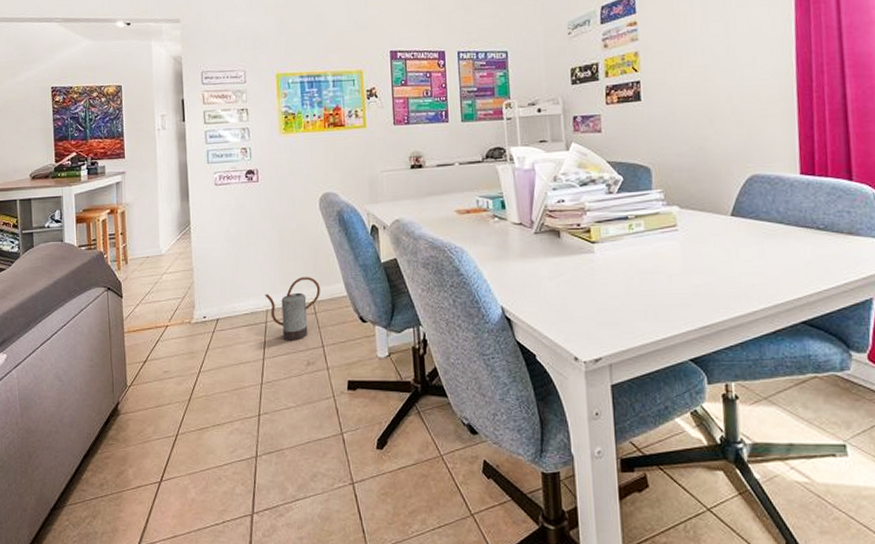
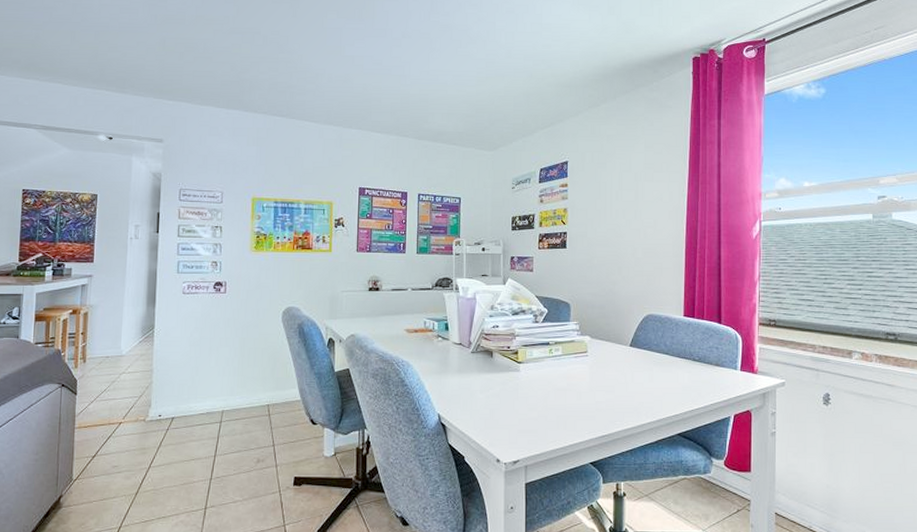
watering can: present [265,277,320,341] -> none [222,382,276,440]

